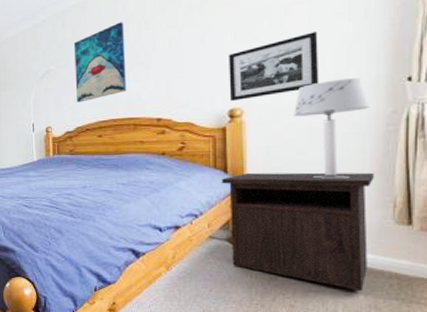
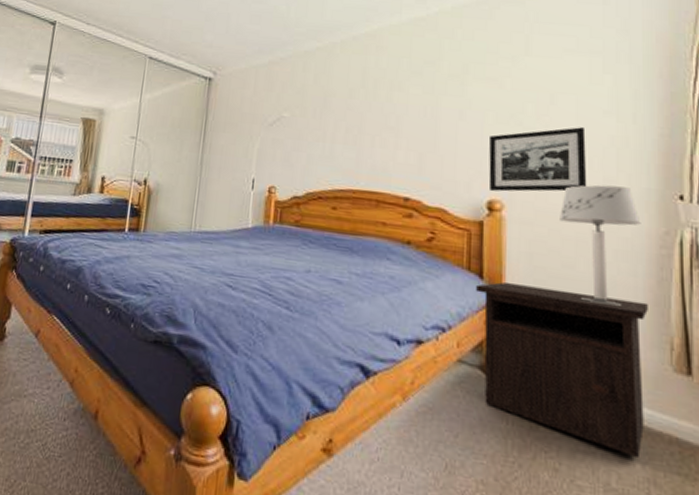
wall art: present [73,22,127,103] -> none [310,77,375,163]

